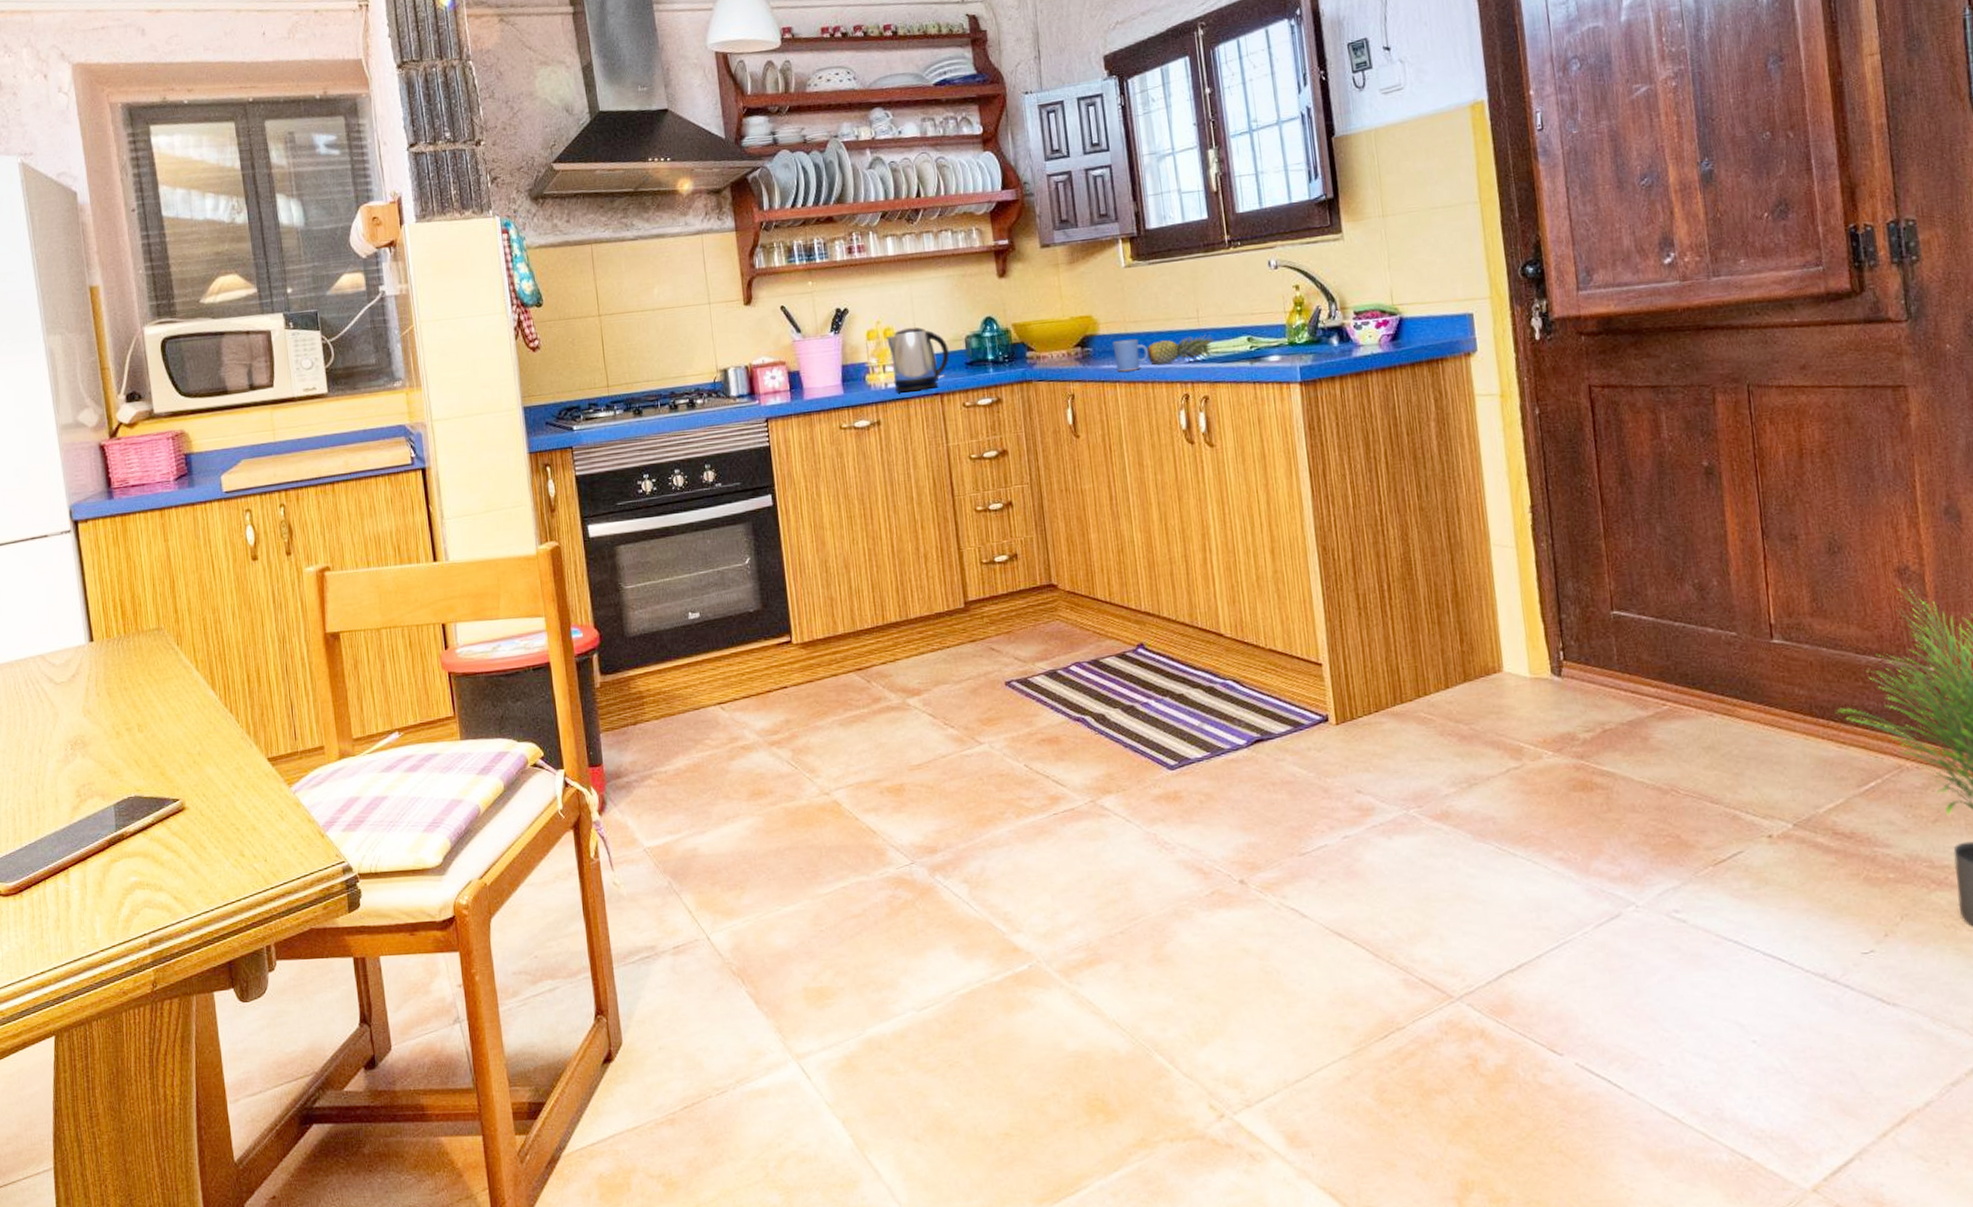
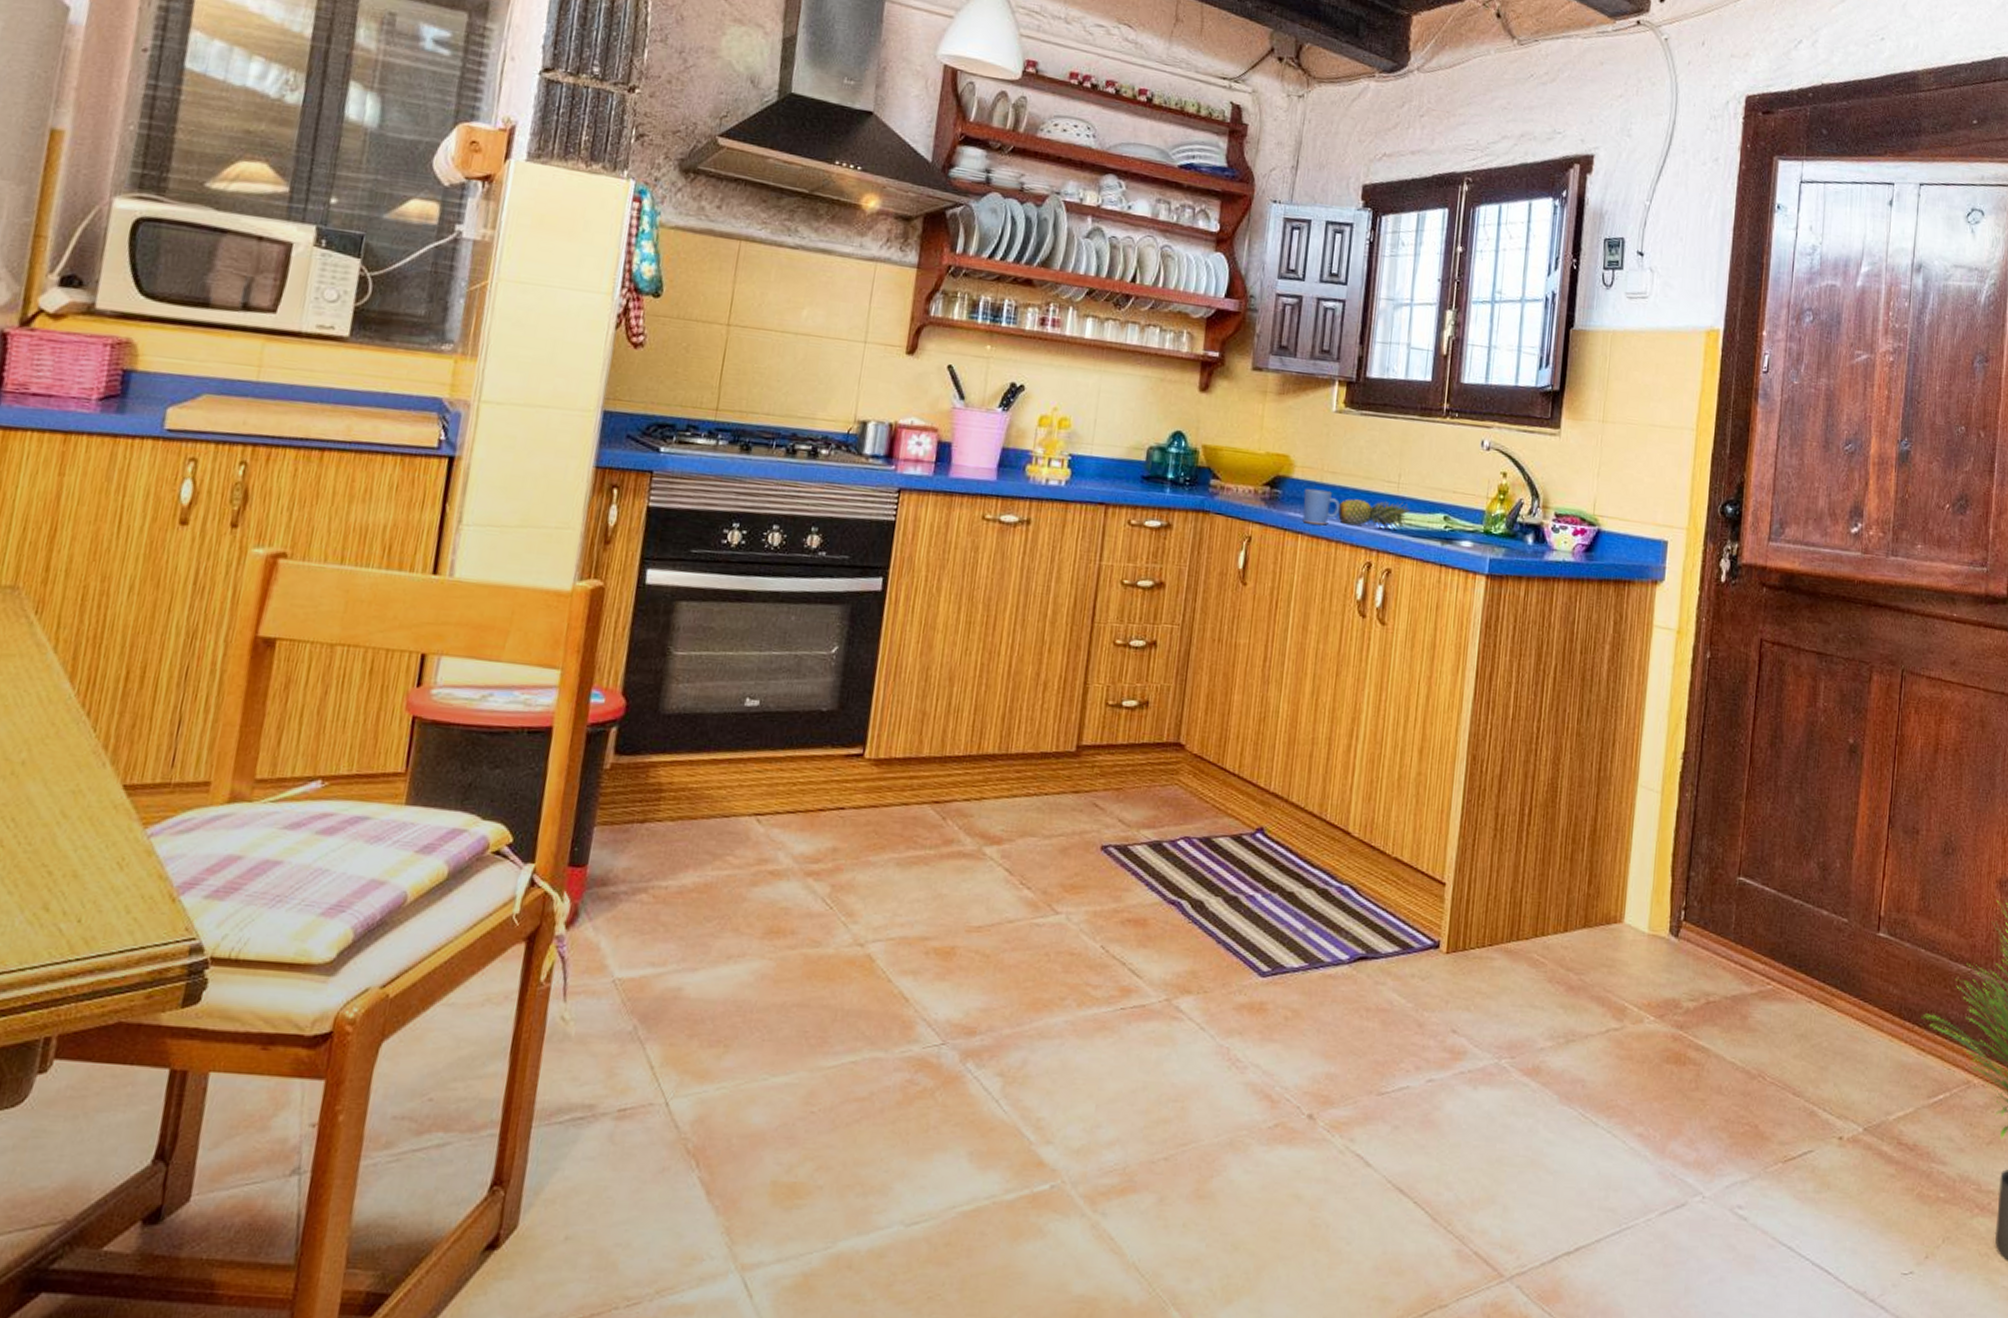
kettle: present [886,327,950,393] -> none [1055,422,1127,498]

